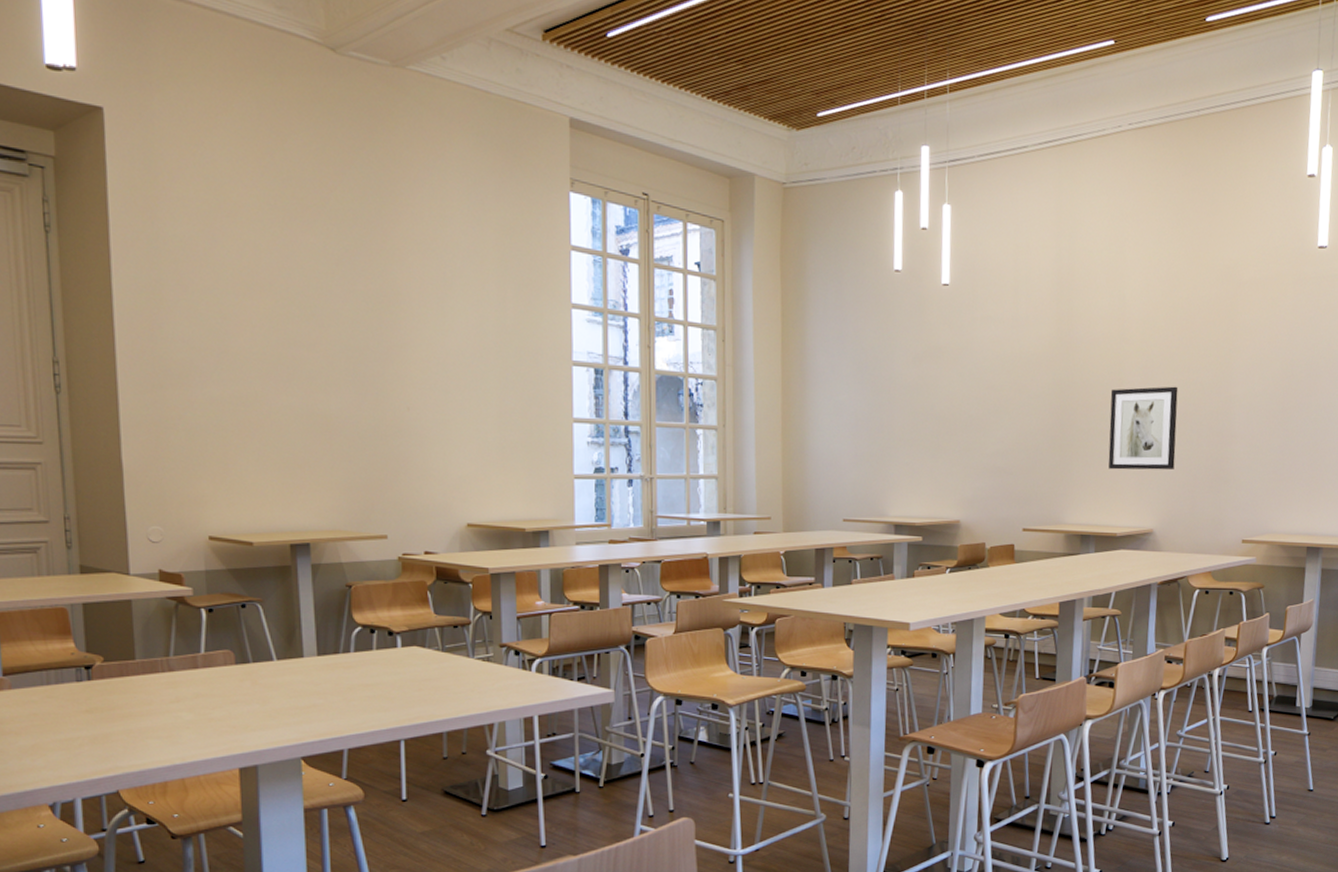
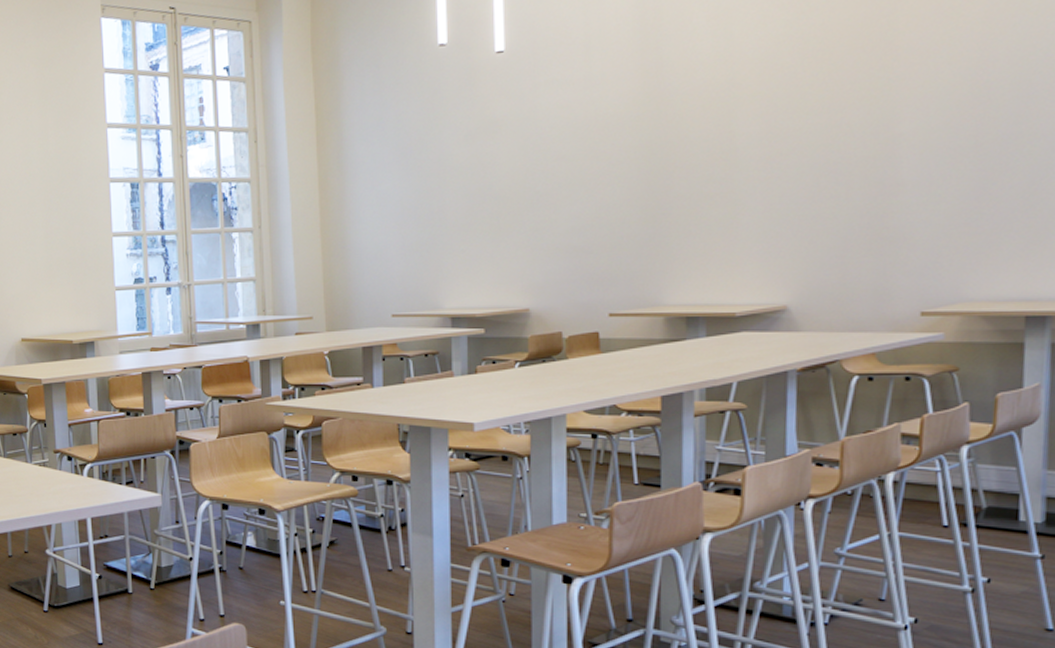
wall art: present [1108,386,1179,470] -> none [718,132,815,239]

